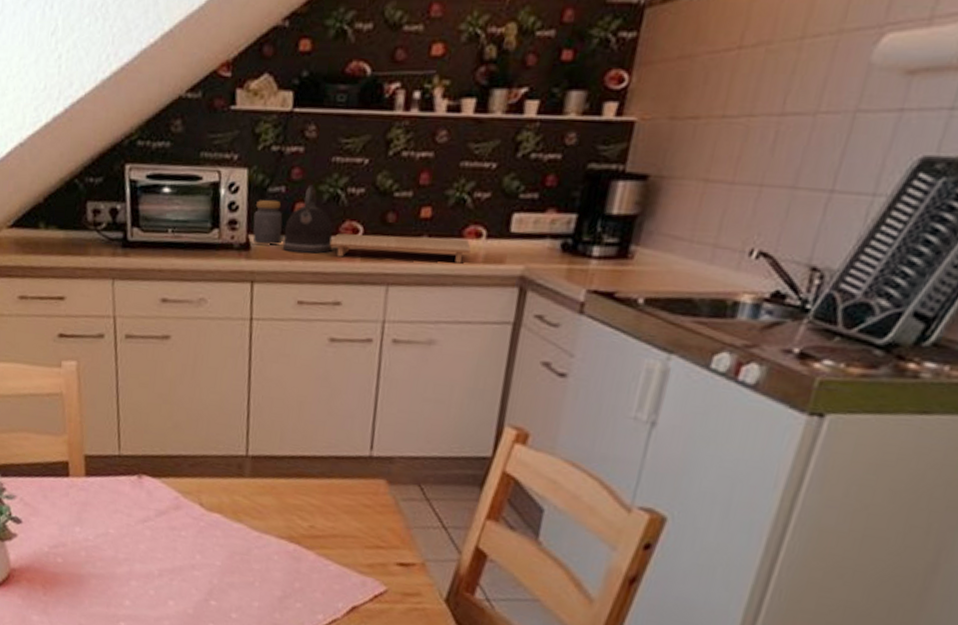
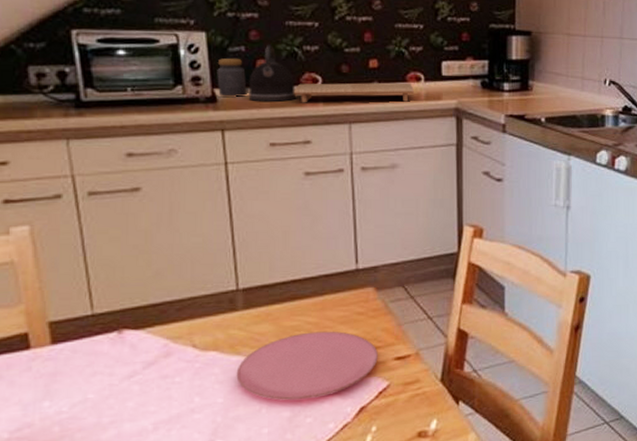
plate: none [235,514,380,585] -> present [236,331,378,401]

